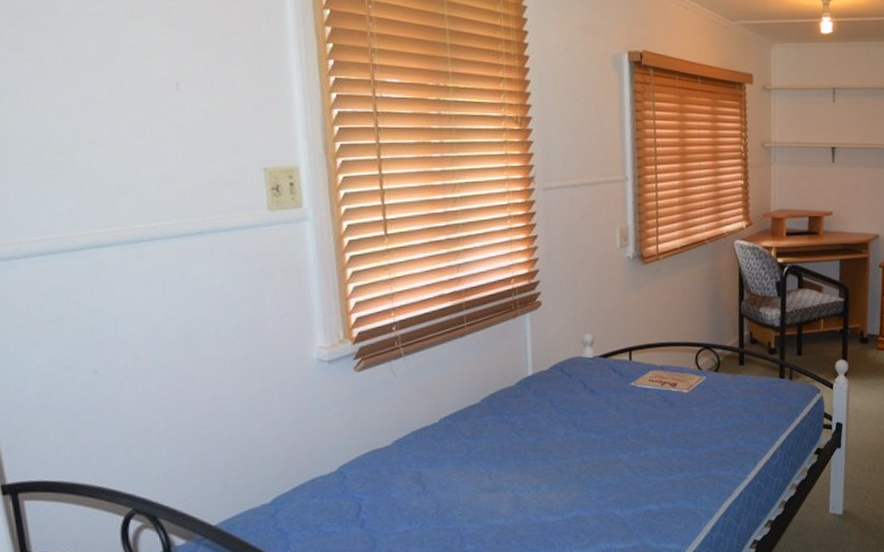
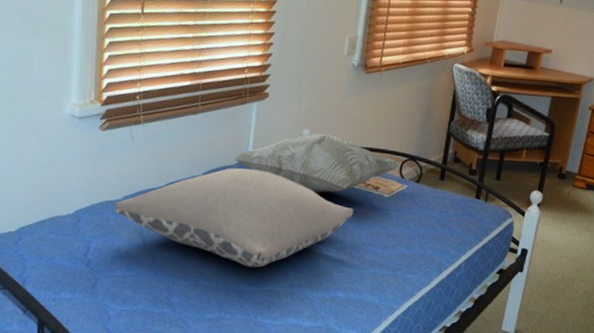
pillow: none [385,386,654,495] -> present [115,168,354,268]
decorative pillow: none [512,335,695,402] -> present [233,133,400,194]

